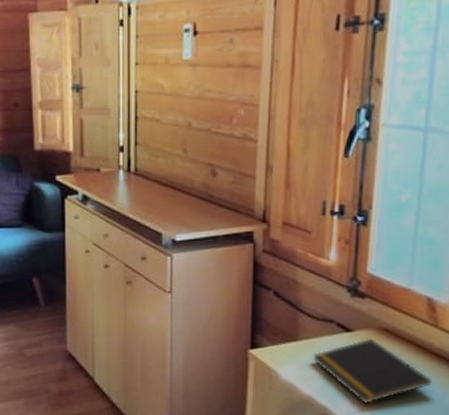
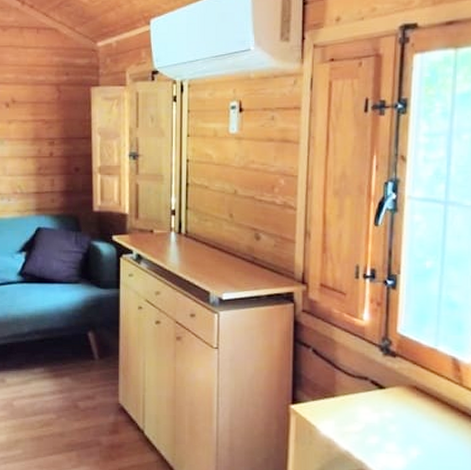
notepad: present [313,338,433,404] -> none [350,395,460,459]

